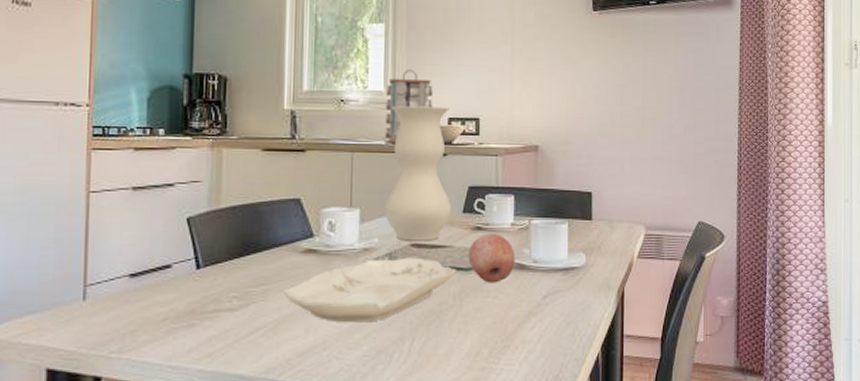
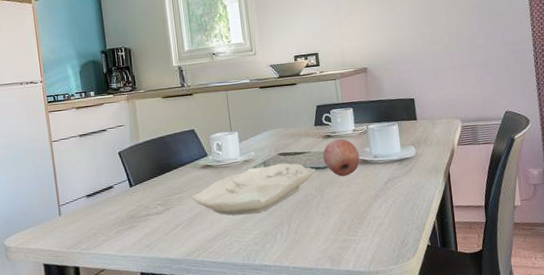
vase: present [383,106,452,241] -> none [251,48,306,152]
spice rack: present [385,69,432,146] -> none [245,23,281,83]

